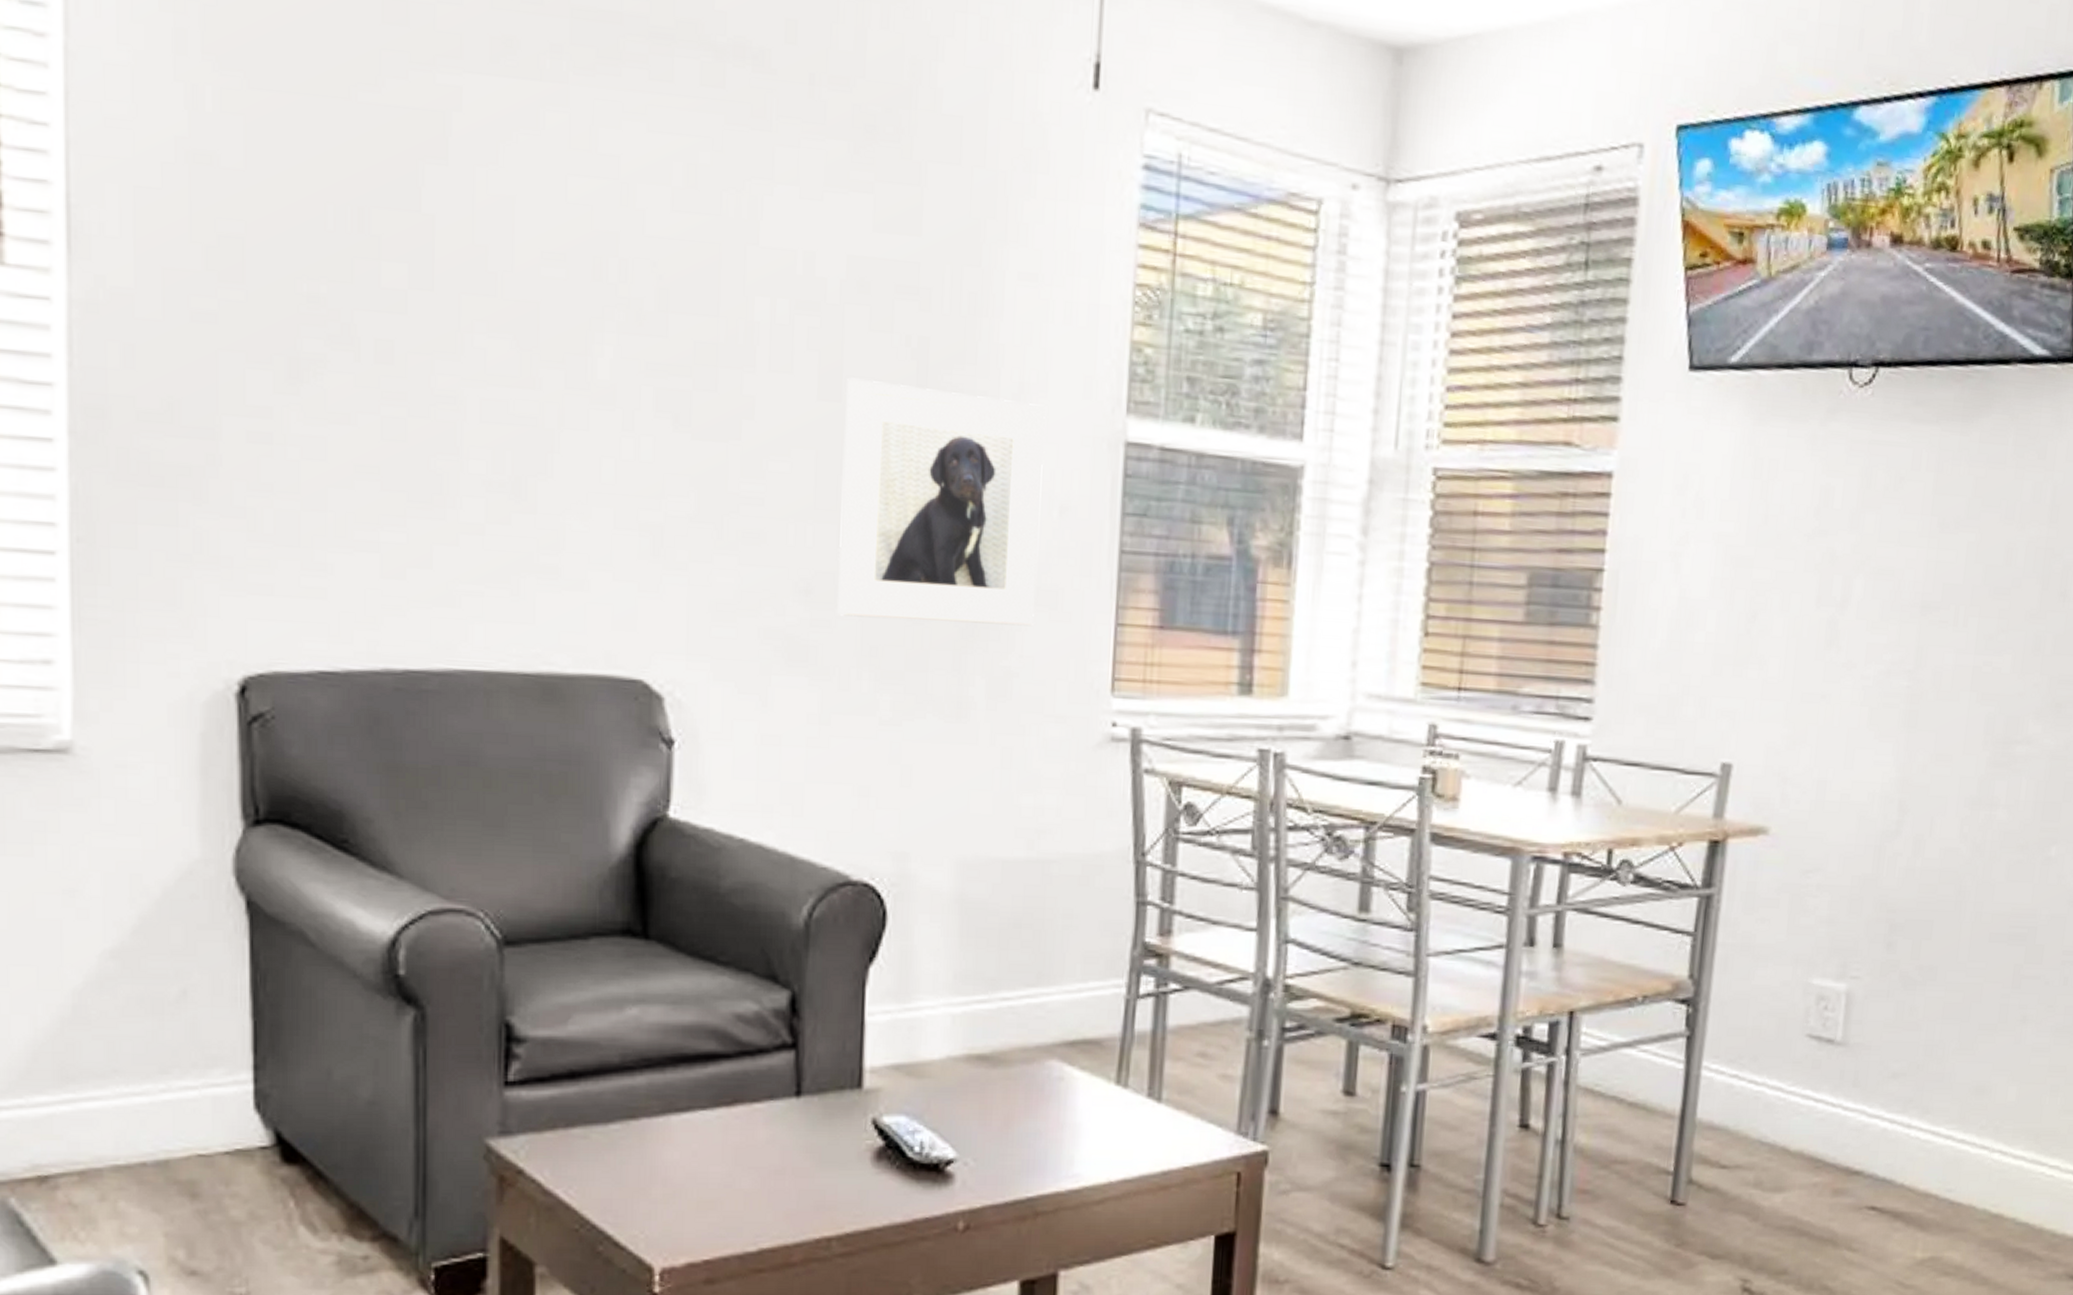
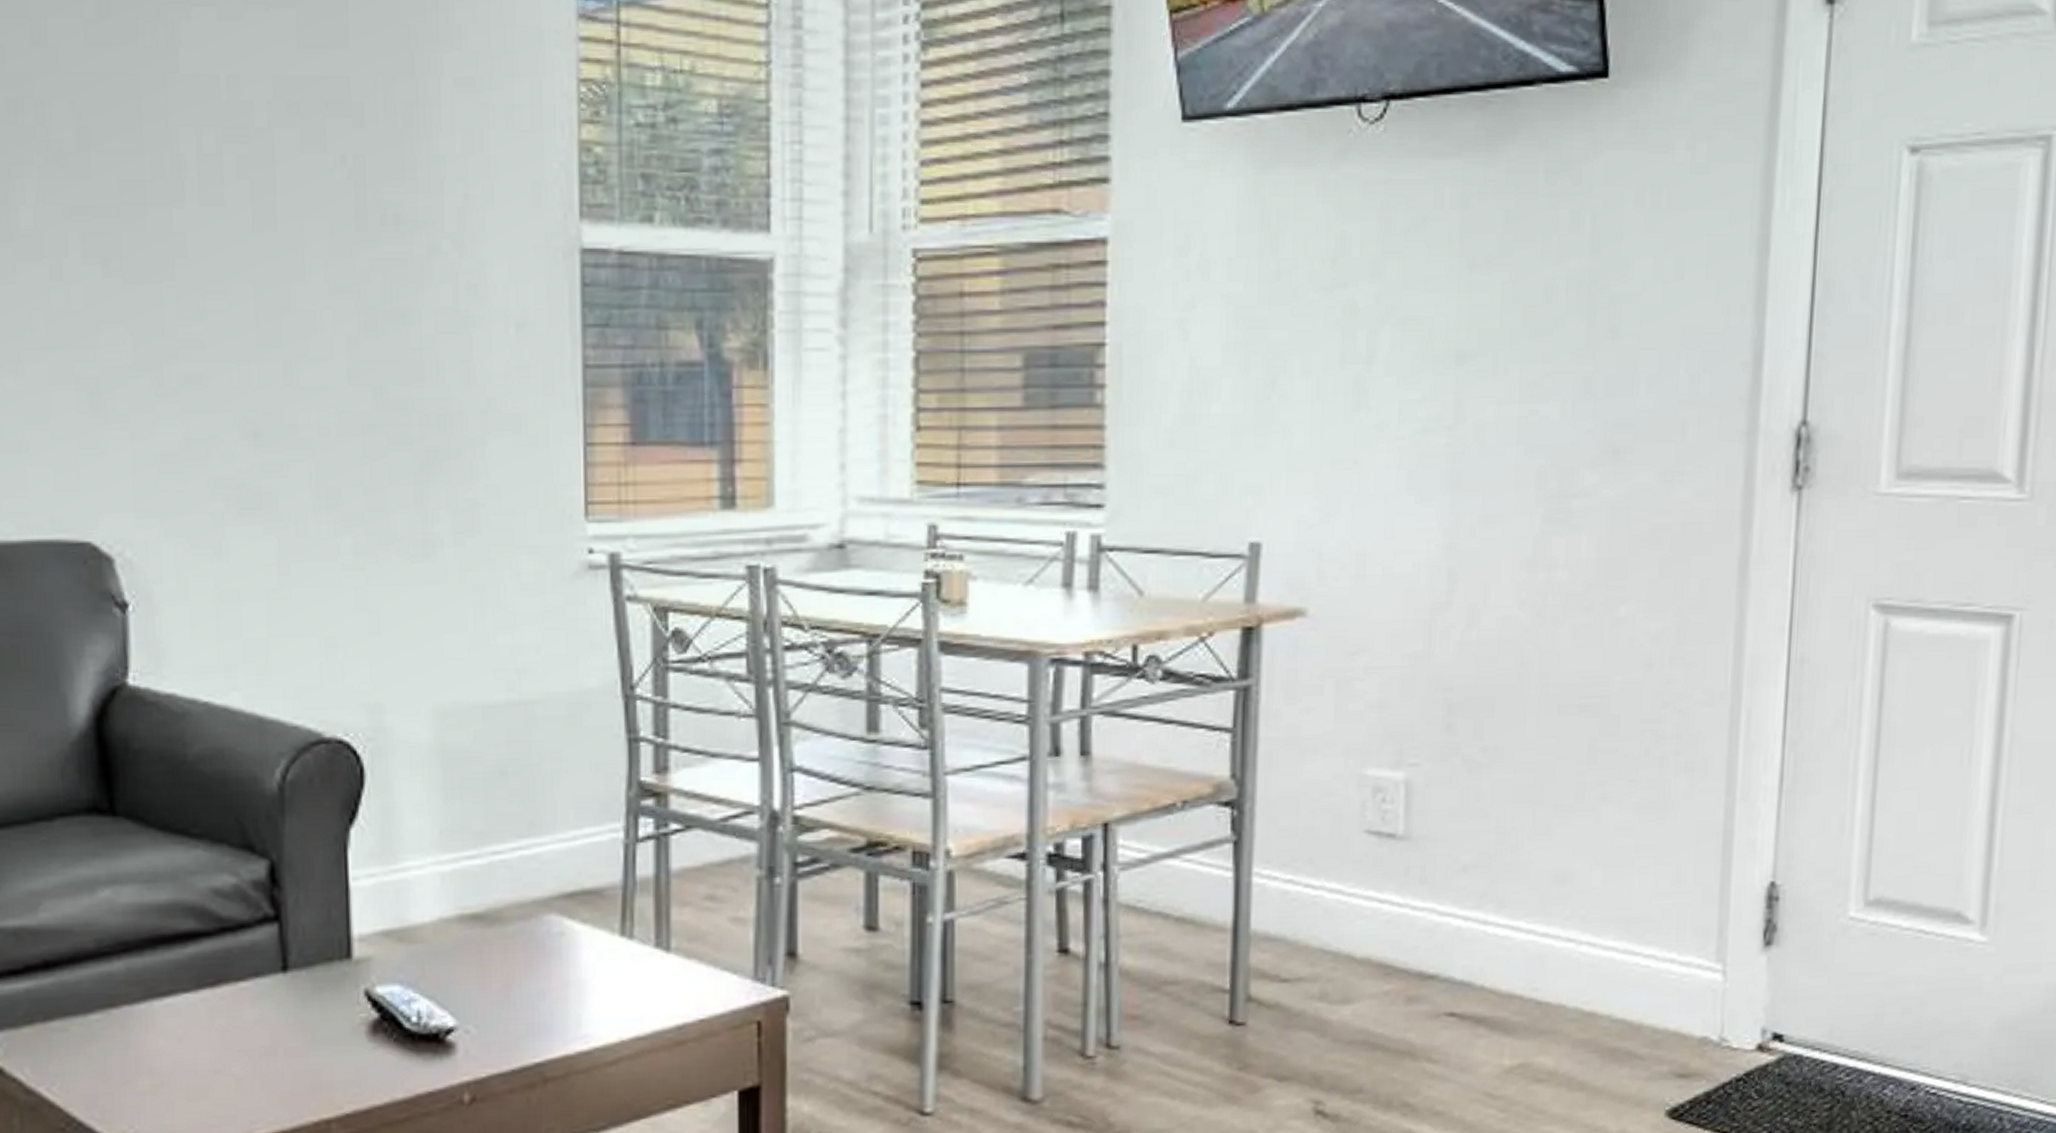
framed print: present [837,378,1046,626] -> none [282,205,497,458]

